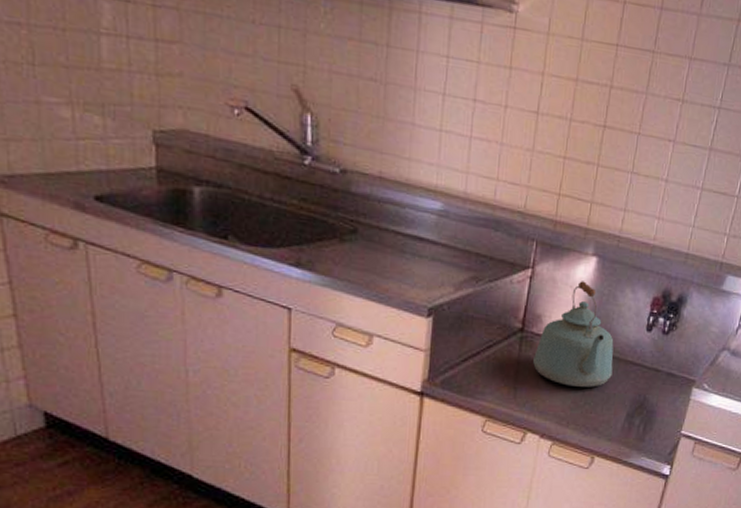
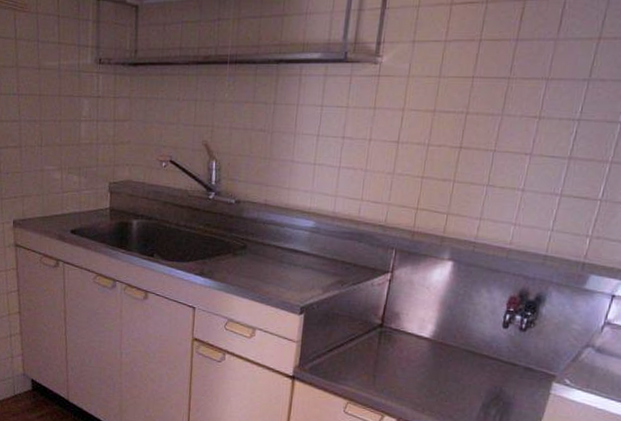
kettle: present [533,281,614,388] -> none [391,283,469,378]

